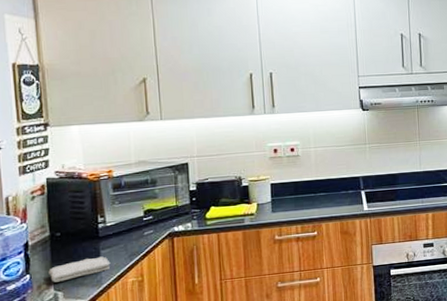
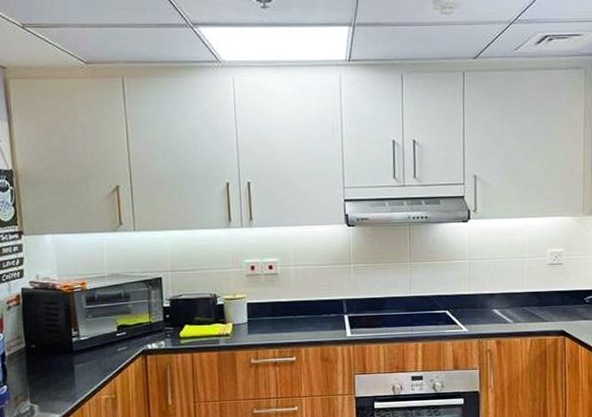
washcloth: present [48,256,111,283] -> none [24,371,85,395]

